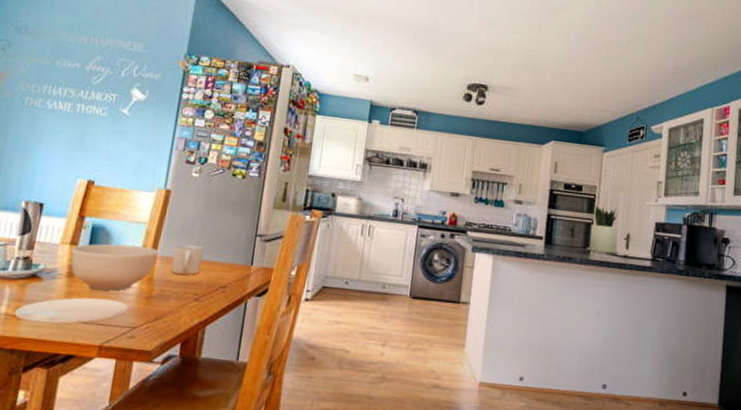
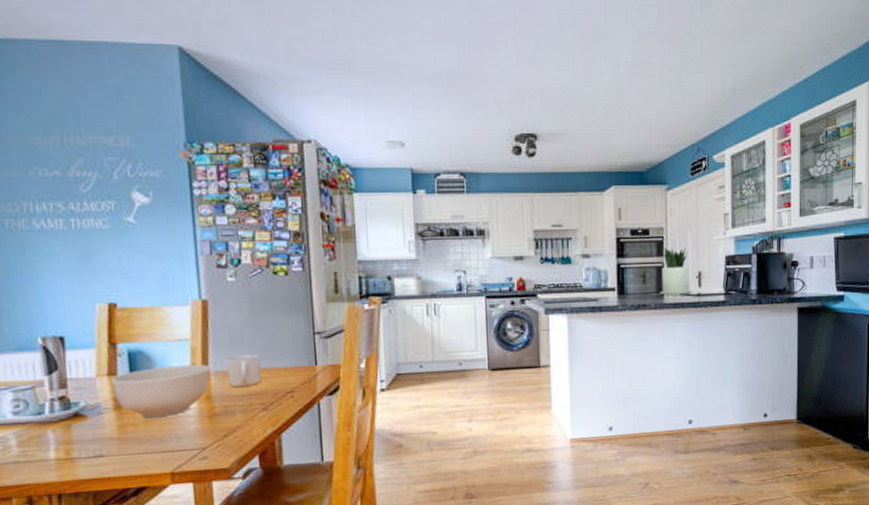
plate: present [14,297,129,325] -> none [65,424,193,462]

